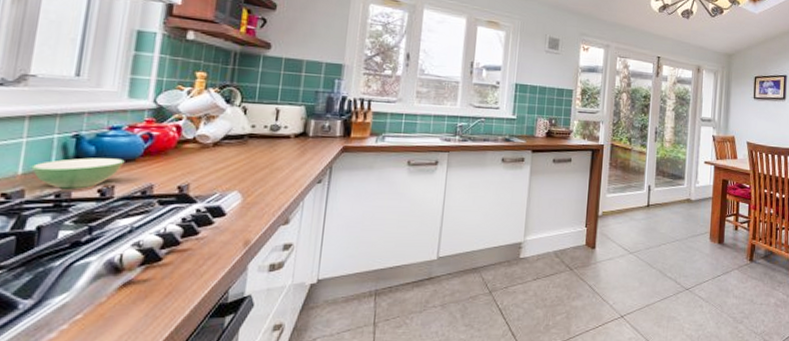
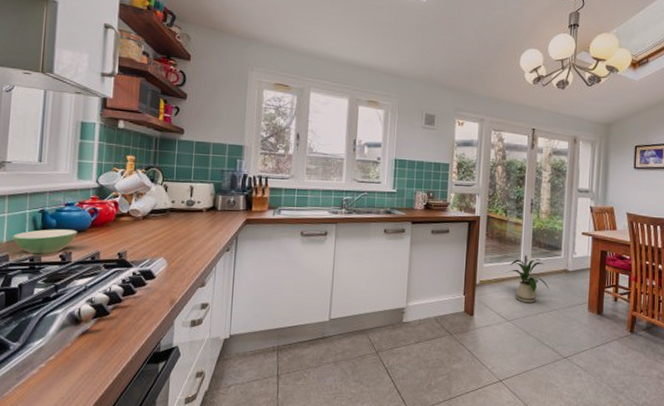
house plant: none [629,188,673,235] -> present [506,259,550,304]

